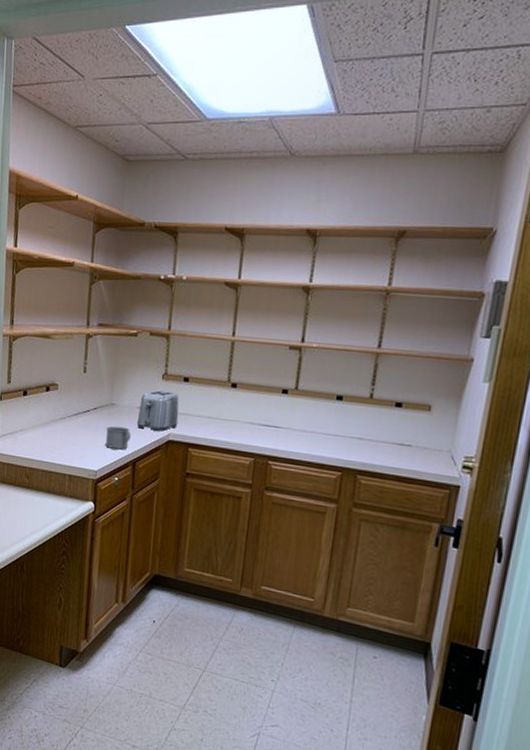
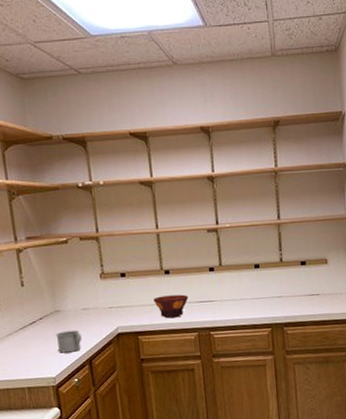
toaster: present [136,390,179,432] -> none [83,288,124,329]
bowl: none [213,410,252,438] -> present [153,294,189,319]

